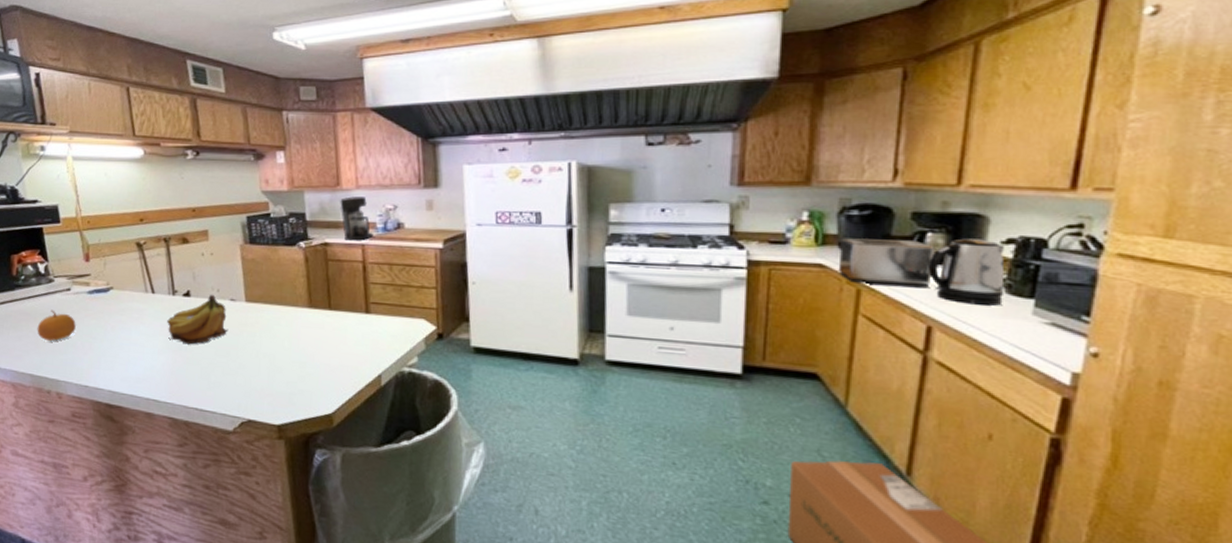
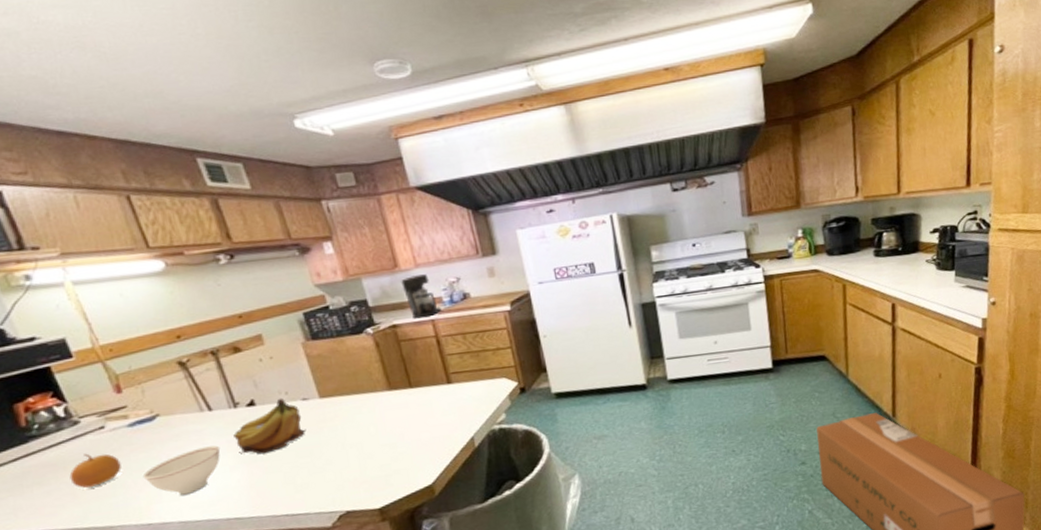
bowl: none [90,325,155,367] -> present [142,445,221,495]
toaster: present [838,238,935,289] -> none [827,240,890,280]
kettle: present [927,238,1005,306] -> none [886,232,936,282]

